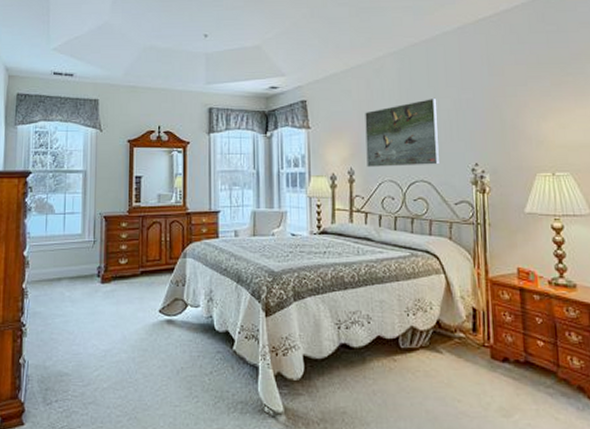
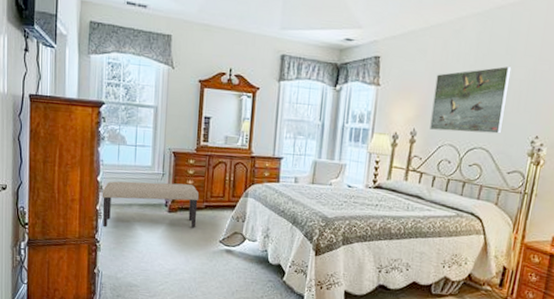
bench: none [28,250,134,308] -> present [102,181,199,228]

